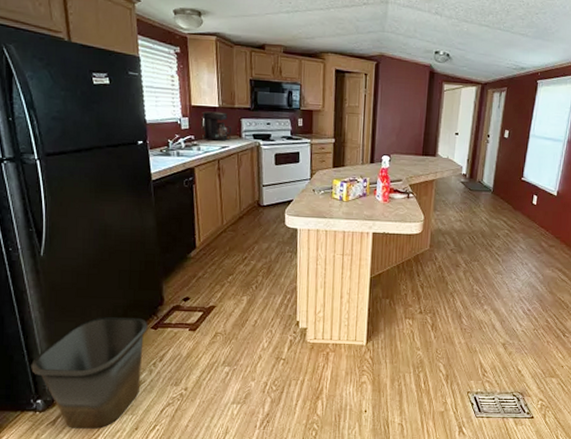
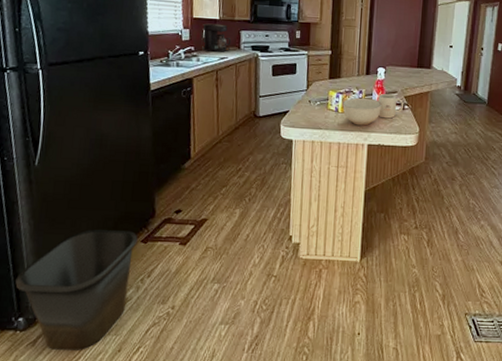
bowl: none [347,186,386,214] -> present [342,97,382,126]
mug: none [383,181,409,207] -> present [378,93,404,119]

